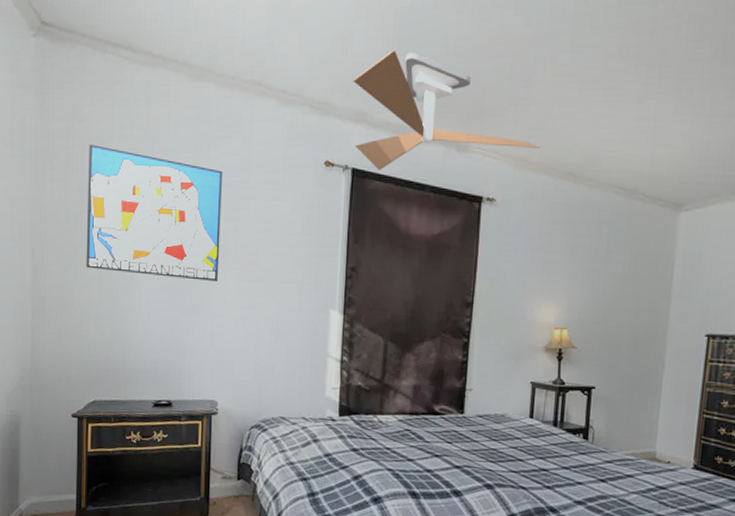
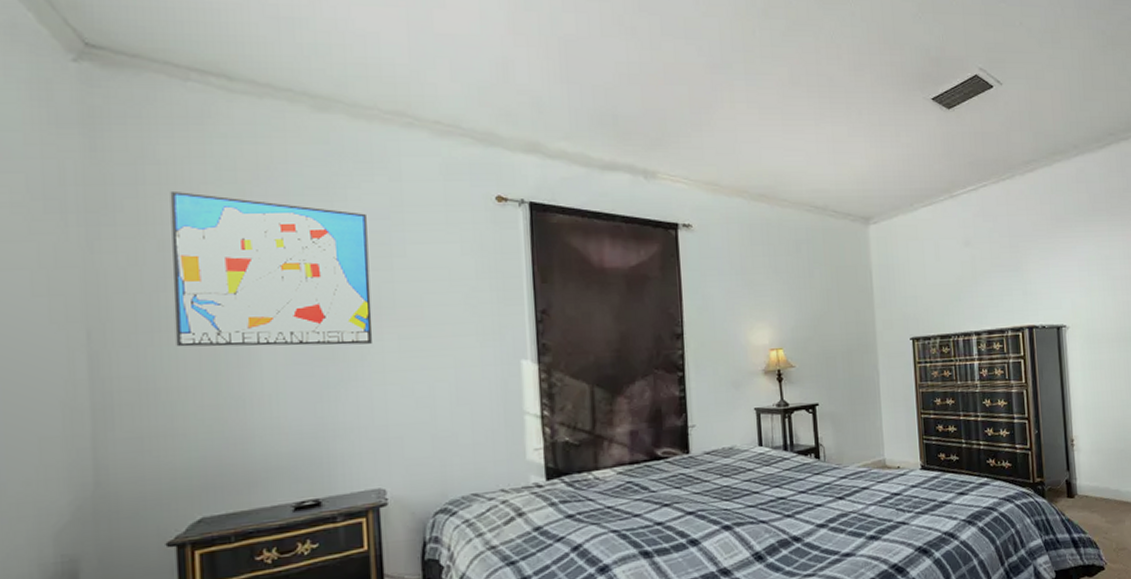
ceiling fan: present [353,49,540,170] -> none [519,77,730,203]

